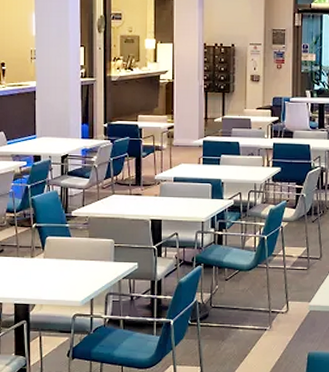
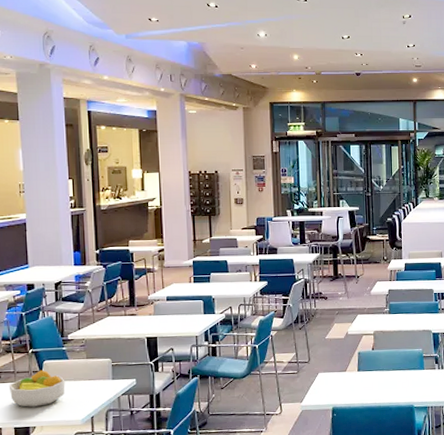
fruit bowl: none [11,245,67,284] -> present [8,369,66,407]

